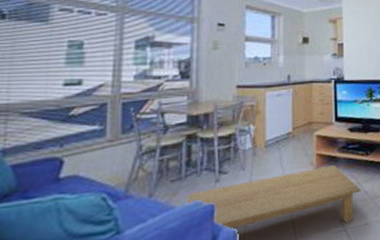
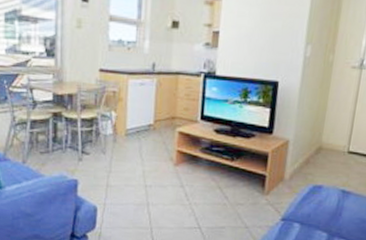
coffee table: present [186,165,361,229] -> none [53,164,221,222]

